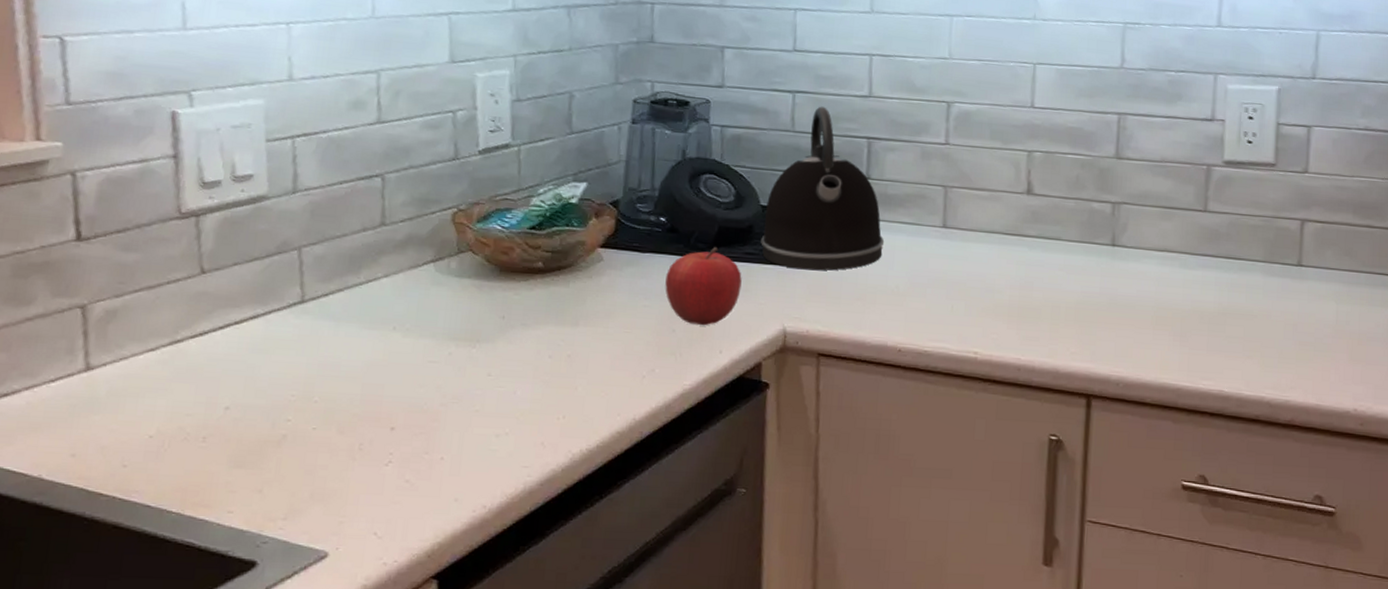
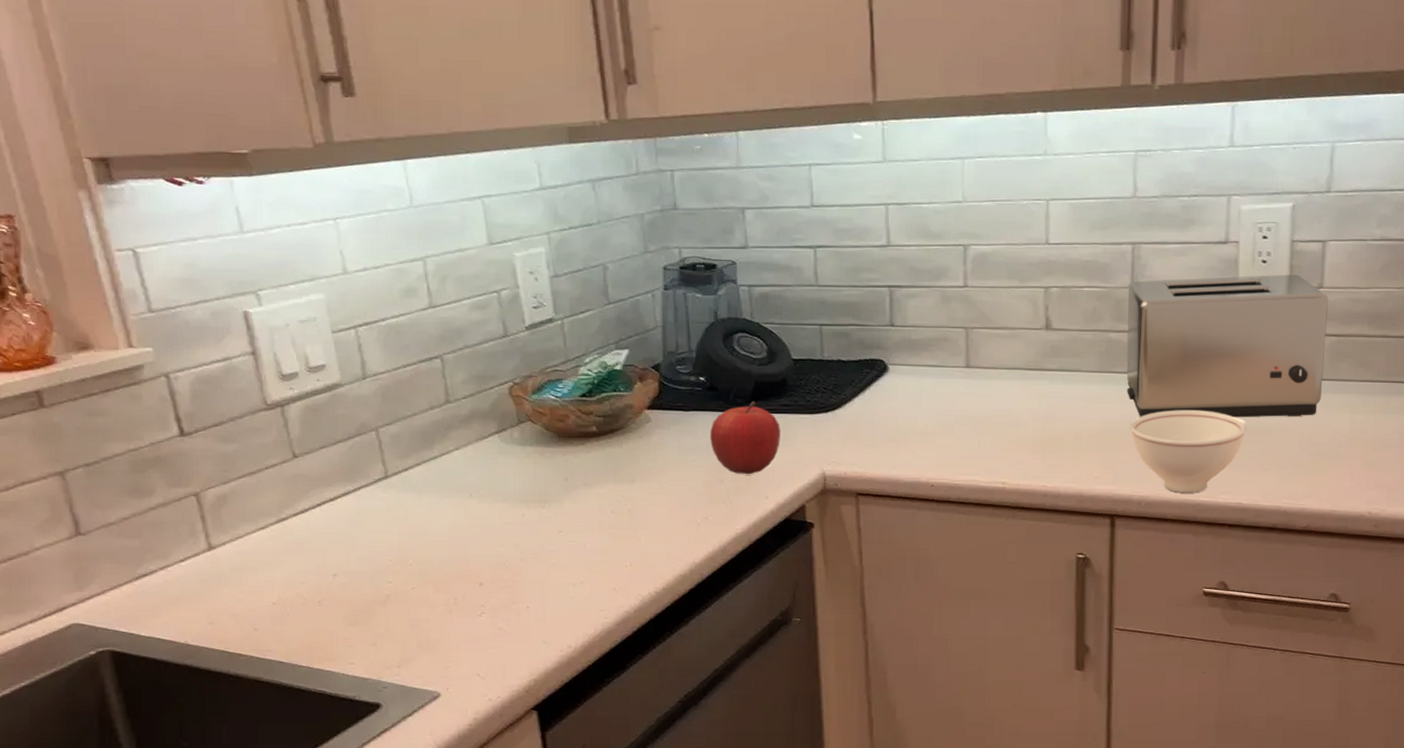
kettle: present [760,106,885,271] -> none [795,259,912,417]
toaster: none [1108,151,1314,303] -> present [1126,274,1329,418]
bowl: none [1110,287,1230,376] -> present [1130,410,1247,494]

